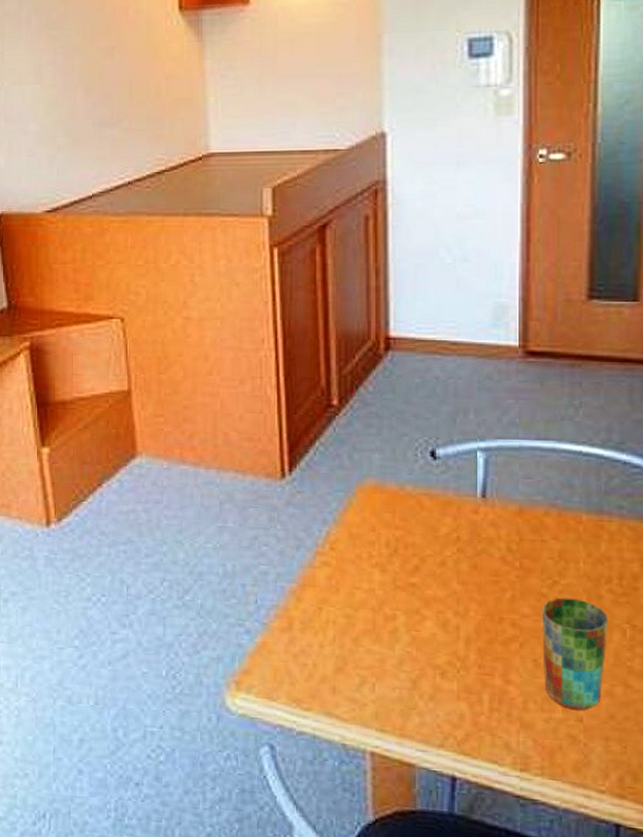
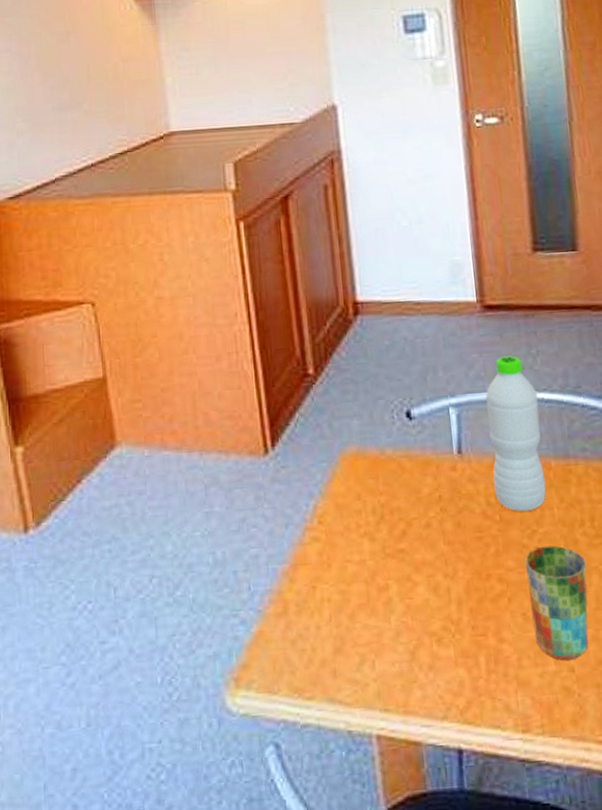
water bottle: none [516,405,576,561] -> present [485,356,546,511]

